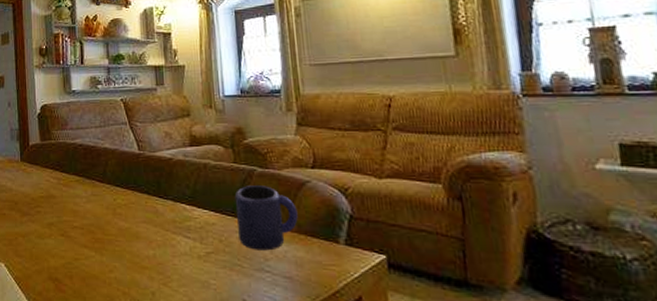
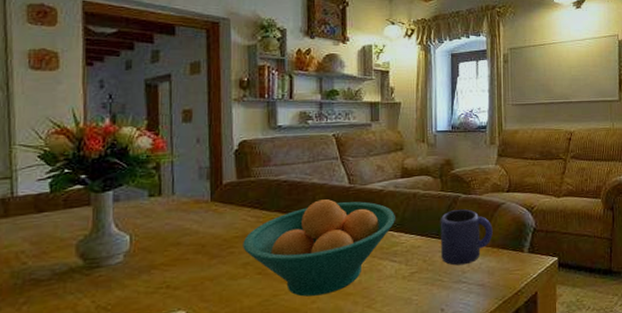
fruit bowl: none [47,165,187,265] -> present [243,199,395,297]

